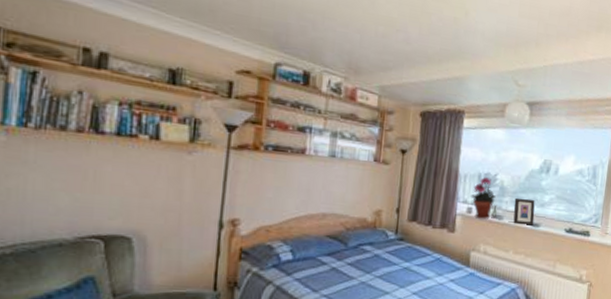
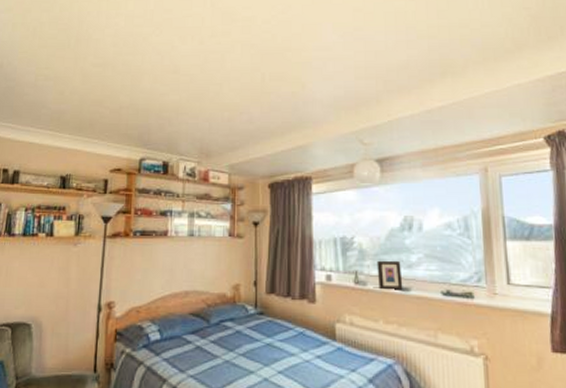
potted plant: present [470,177,496,221] -> none [327,241,355,288]

